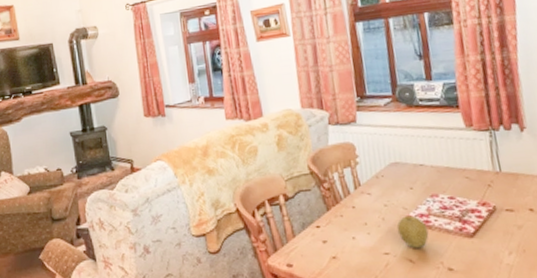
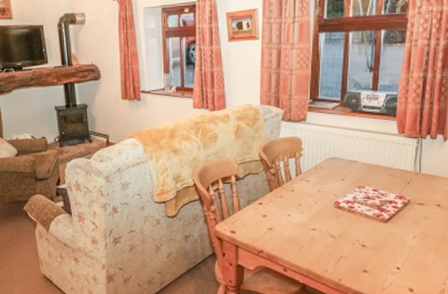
fruit: present [396,215,429,248] -> none [326,201,351,227]

